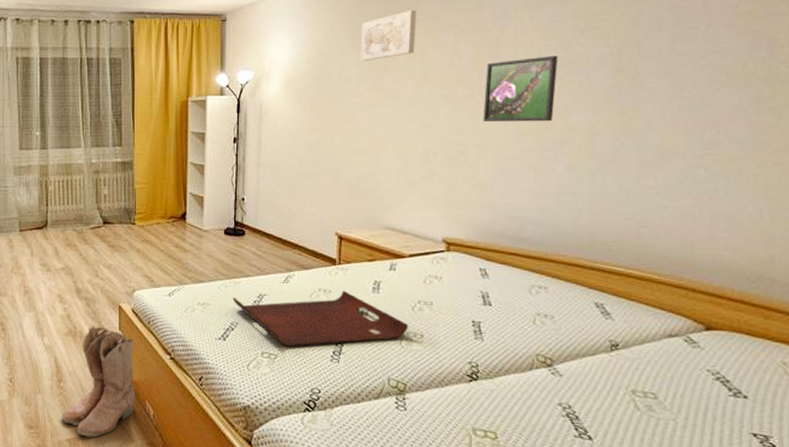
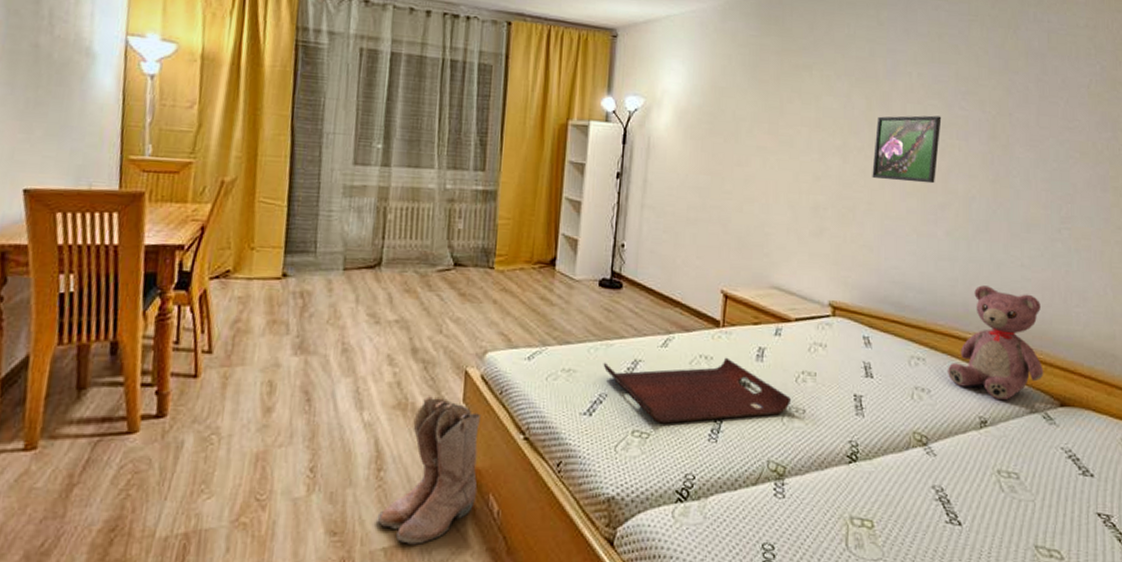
wall art: present [360,9,417,62] -> none [757,51,814,101]
teddy bear: none [573,216,685,325] -> present [948,285,1044,401]

